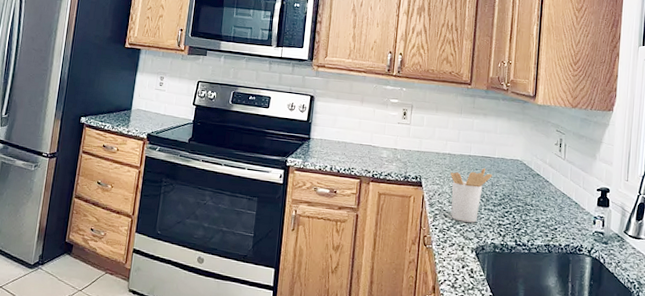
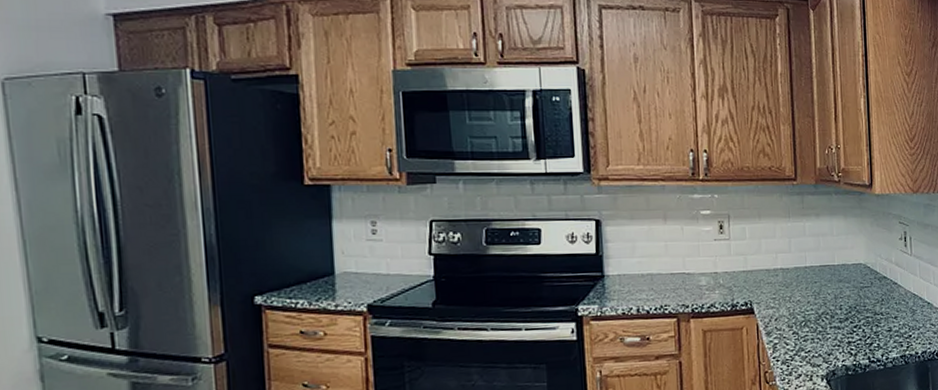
utensil holder: present [450,168,492,223] -> none [786,280,834,347]

